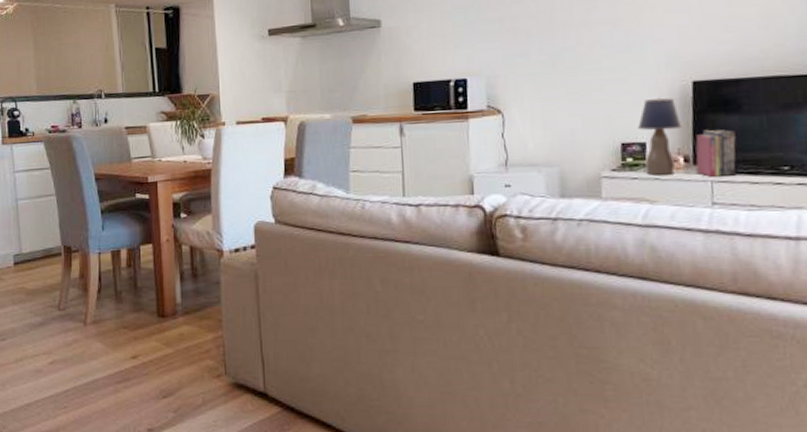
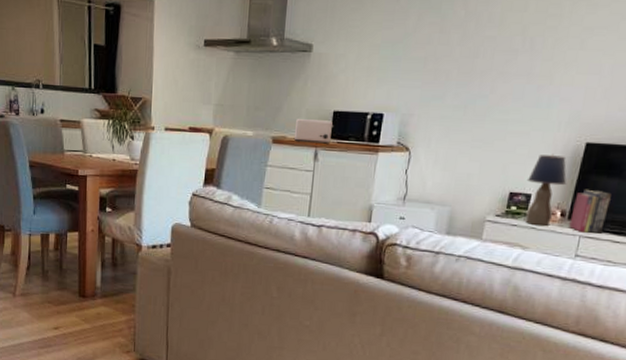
toaster: none [374,93,416,119] -> present [293,118,334,145]

